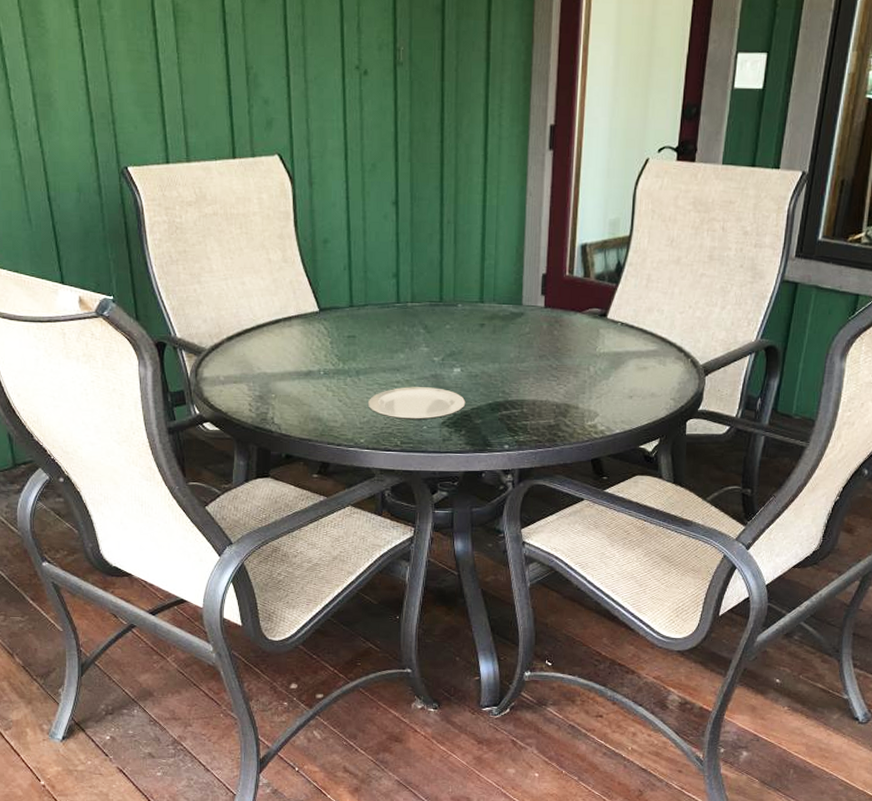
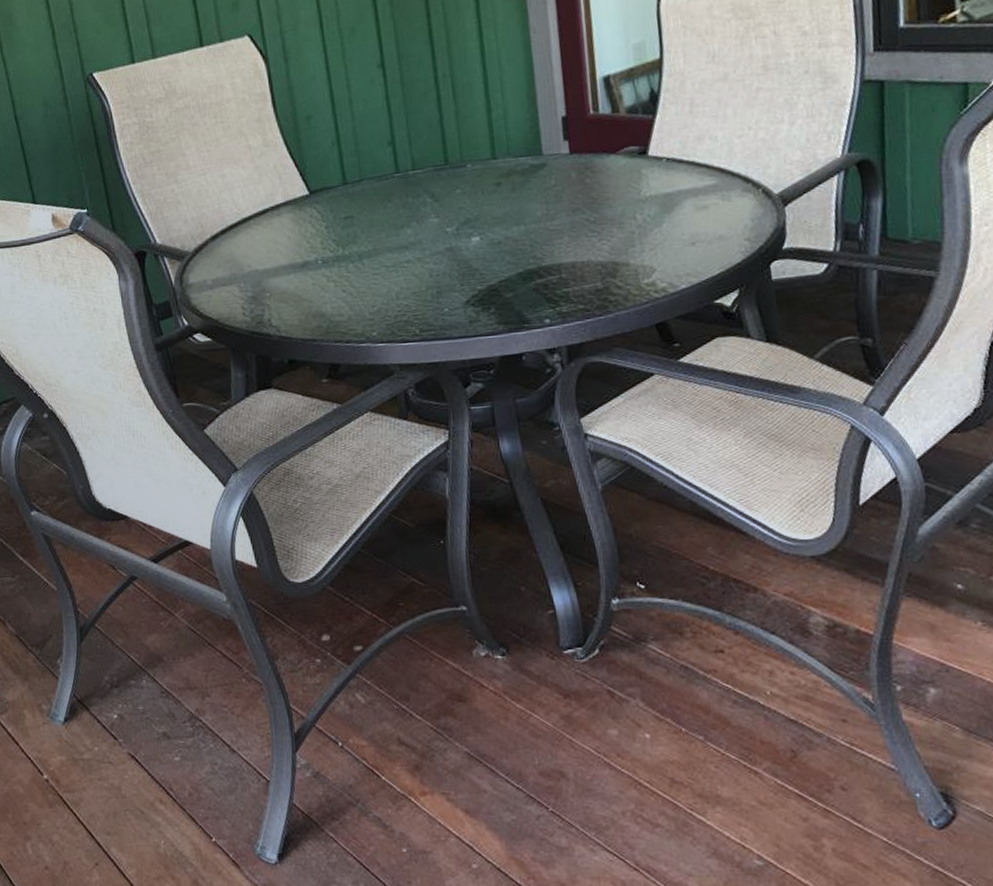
plate: present [367,387,466,421] -> none [375,262,491,304]

